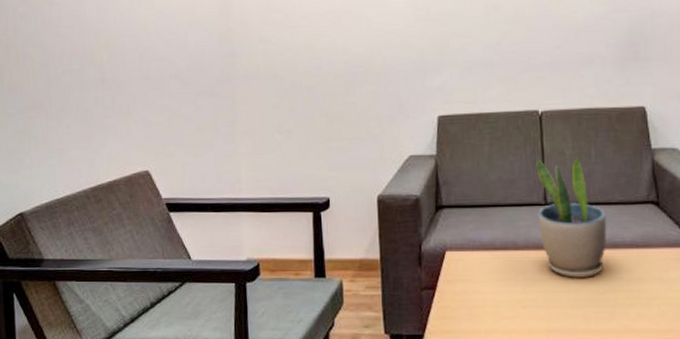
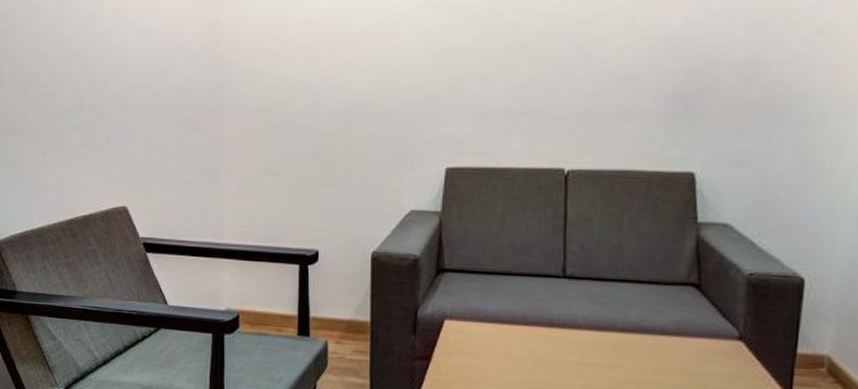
potted plant: present [536,158,607,278] -> none [554,225,636,364]

